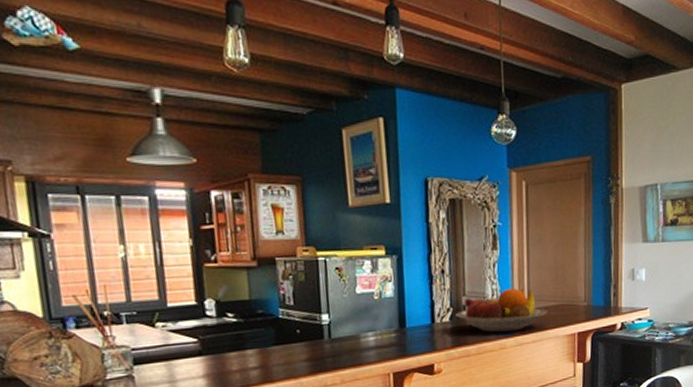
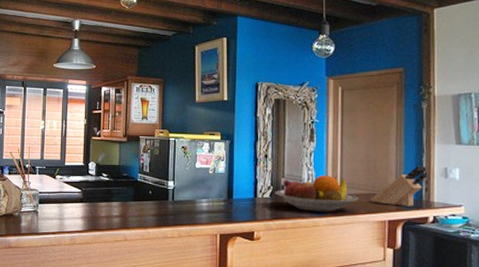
knife block: none [559,269,616,316] -> present [370,166,428,206]

